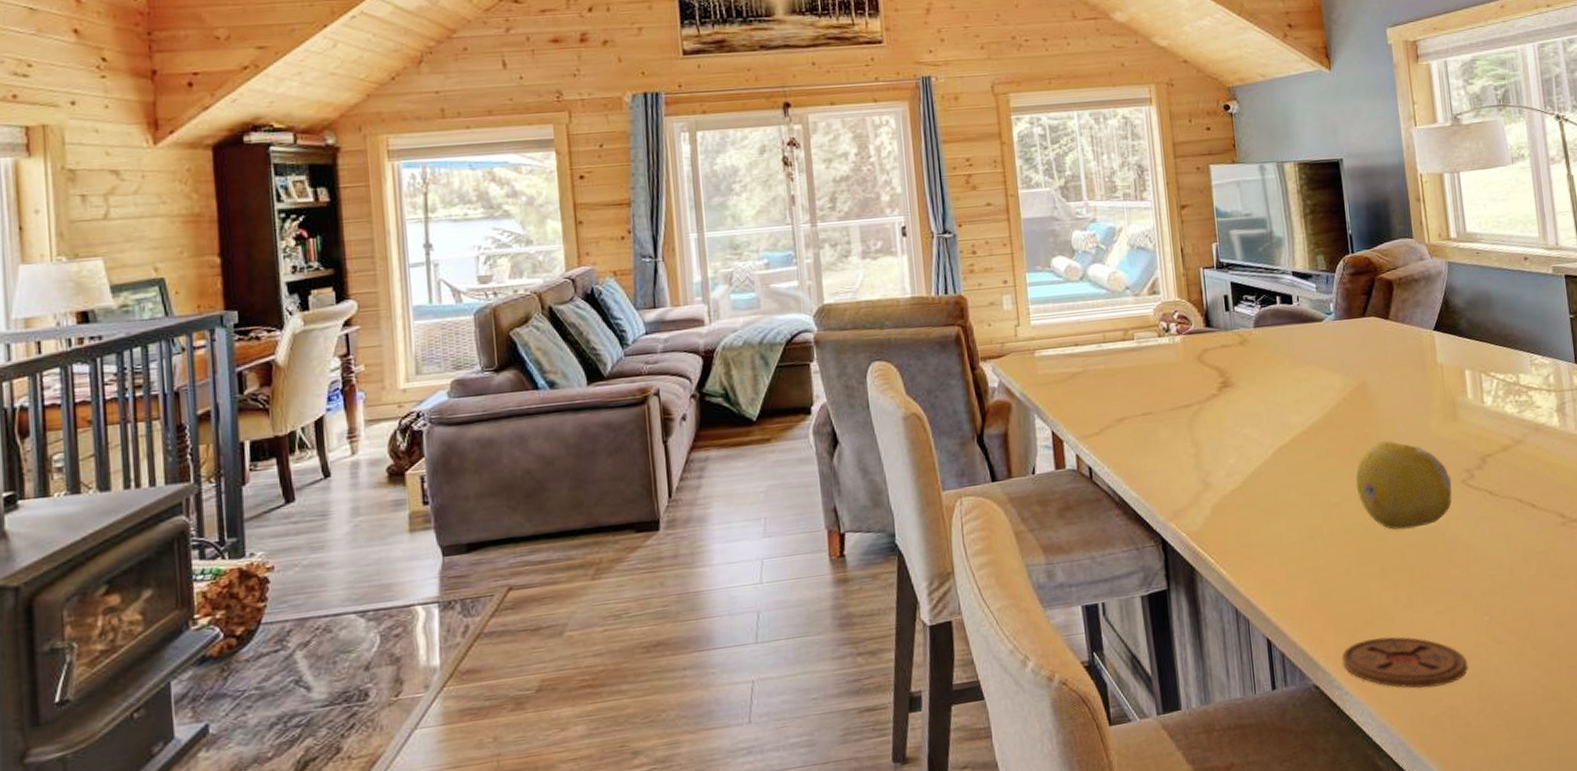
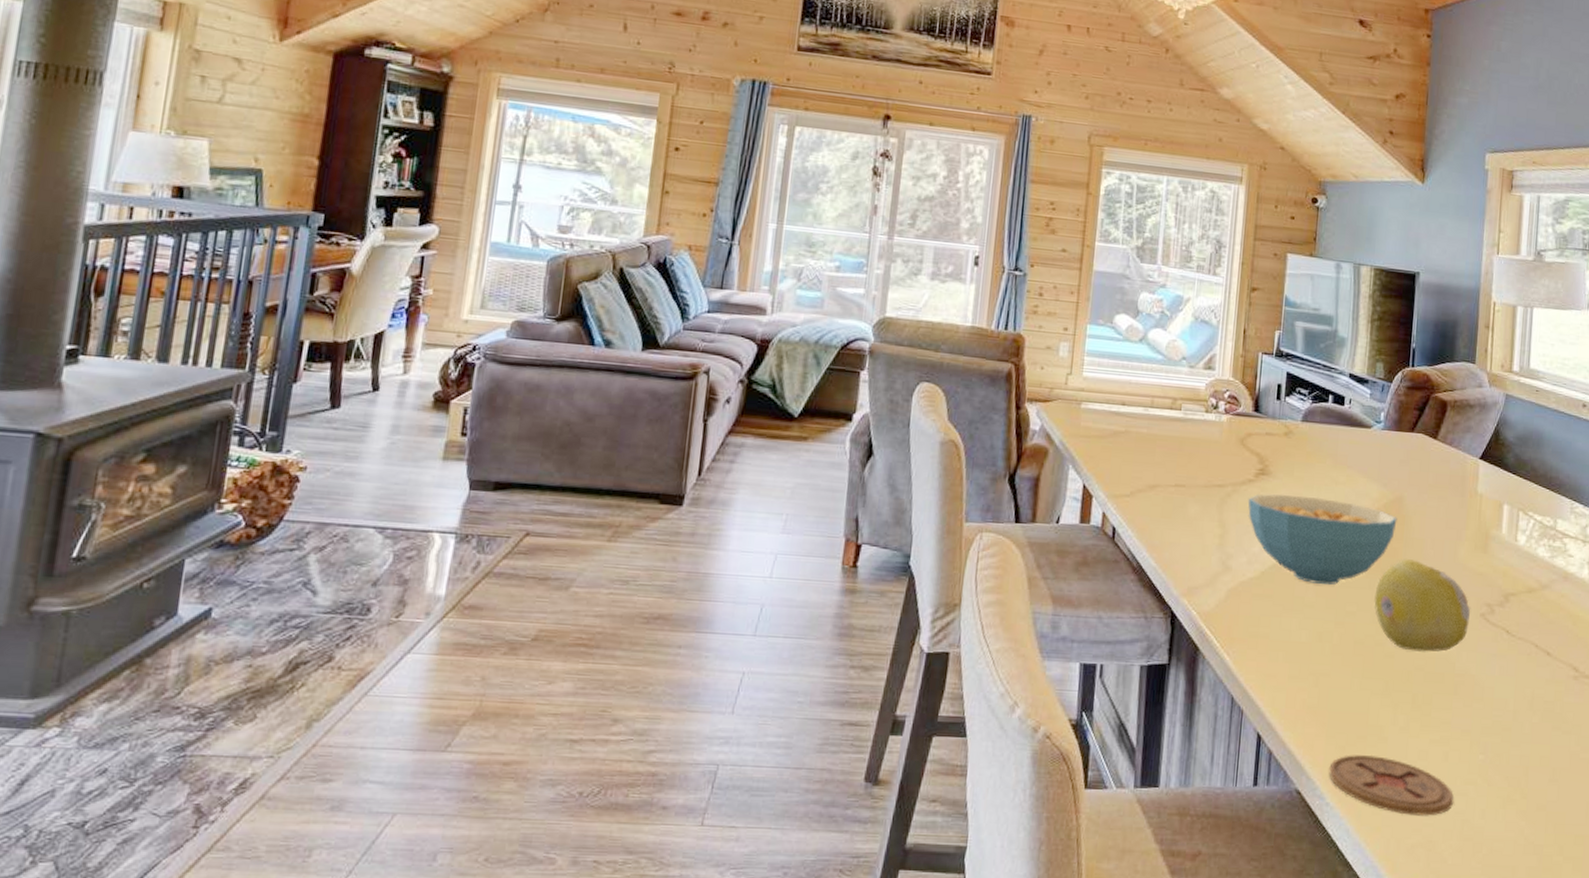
cereal bowl: none [1215,397,1365,484] -> present [1248,494,1397,586]

